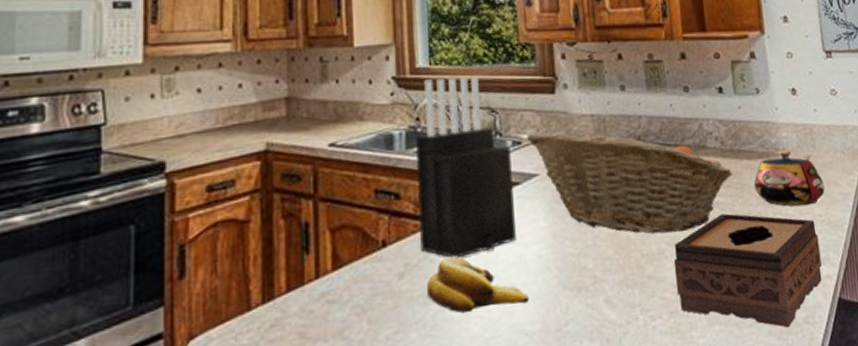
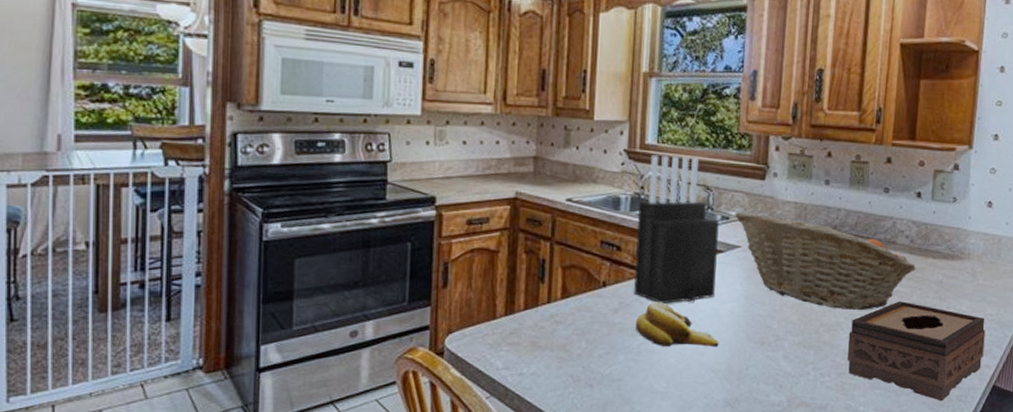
teapot: present [754,150,826,207] -> none [935,254,1002,305]

